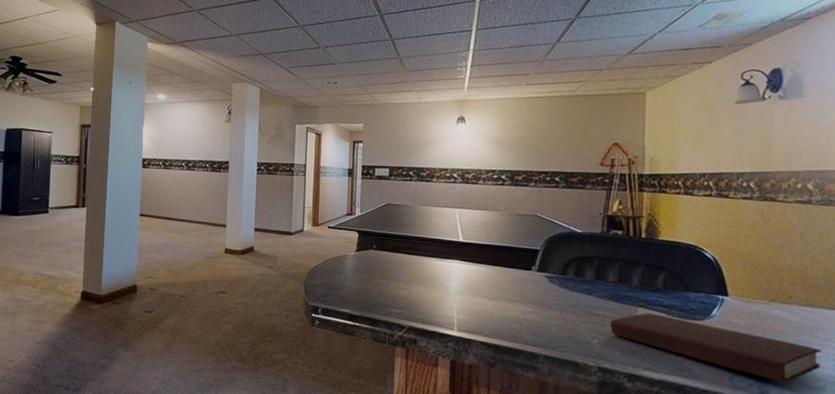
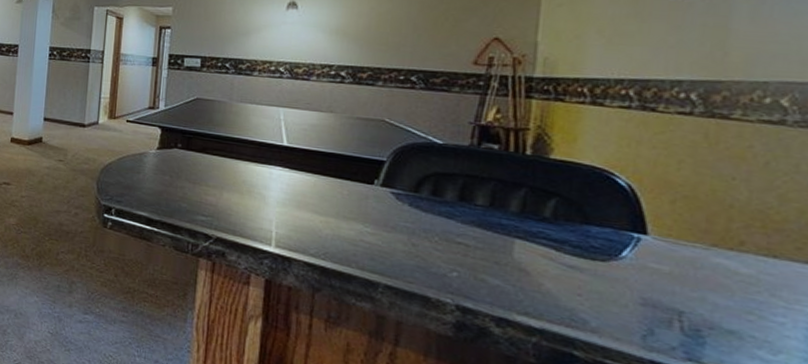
book: present [610,313,821,383] -> none [475,246,787,351]

